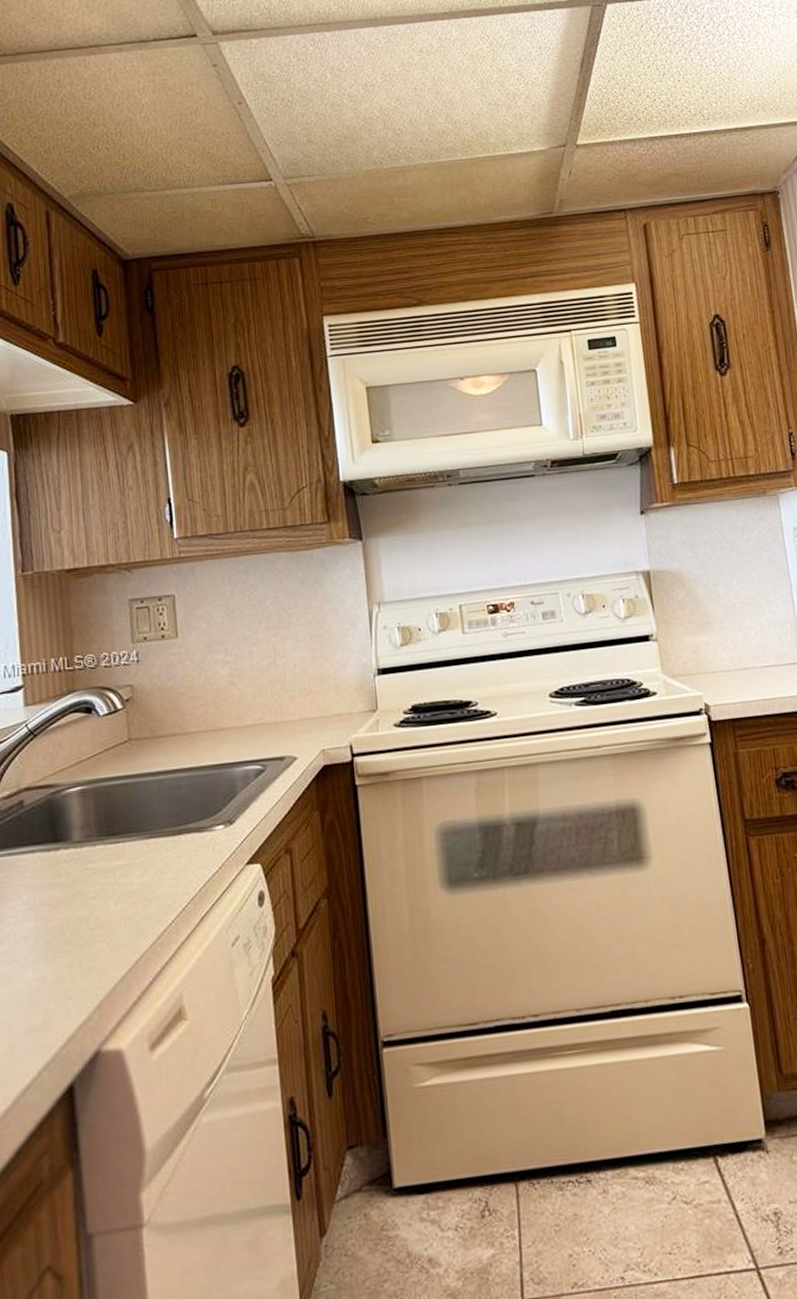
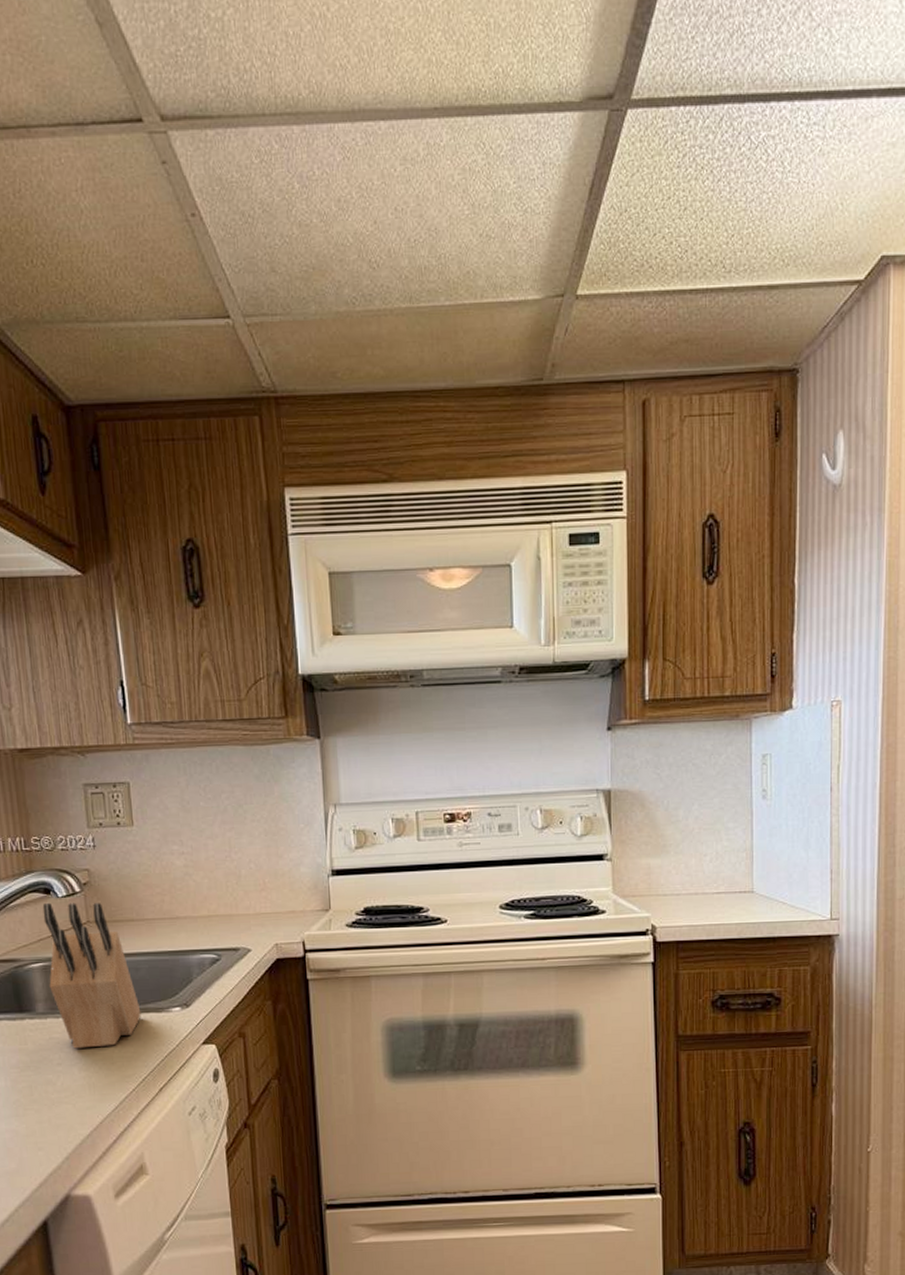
knife block: none [83,719,183,879] -> present [42,902,142,1049]

